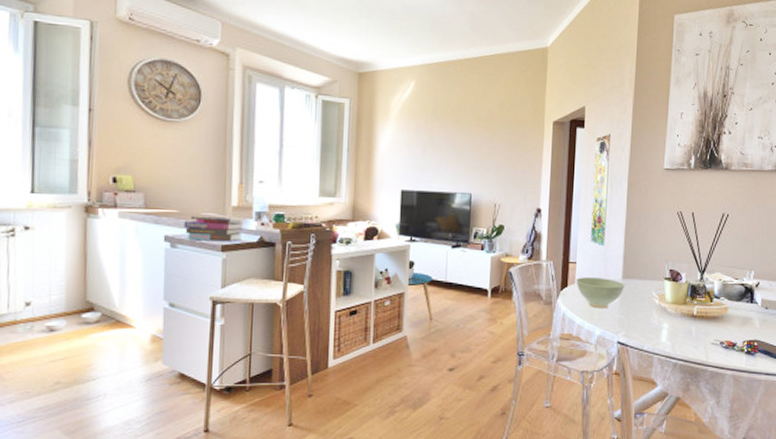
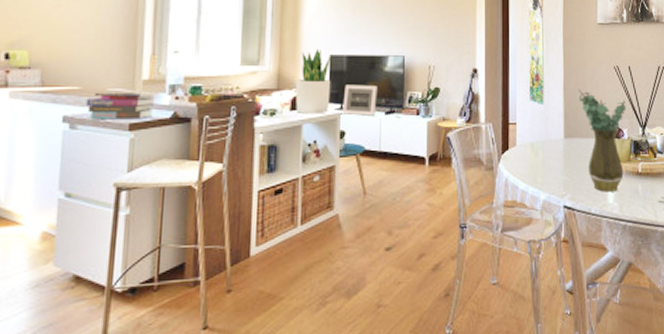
planter: none [369,183,403,245] -> present [296,48,332,115]
picture frame: none [412,218,445,249] -> present [342,84,378,116]
bowl: present [576,277,625,309] -> none [517,138,568,171]
vase: none [639,232,687,332] -> present [578,89,627,192]

